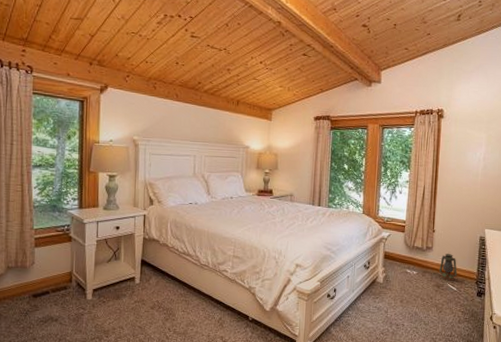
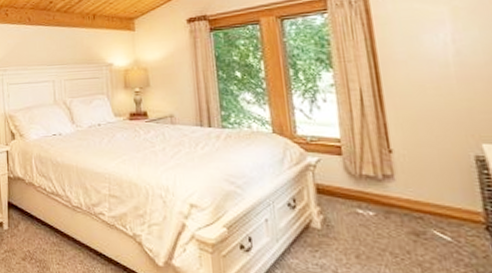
lantern: present [439,253,457,281] -> none [412,182,448,226]

